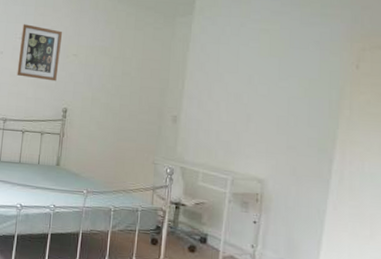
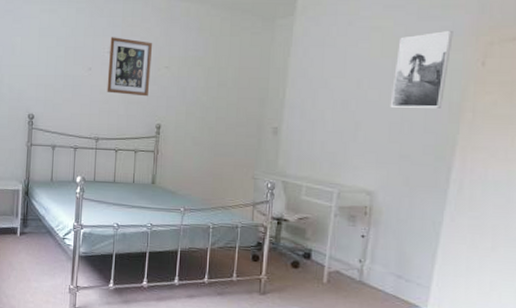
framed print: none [278,35,331,105] -> present [390,30,453,109]

